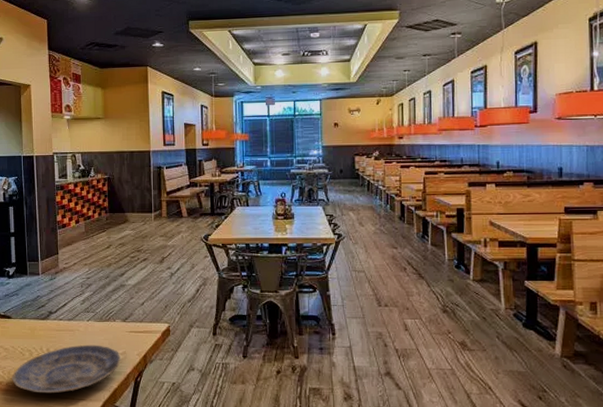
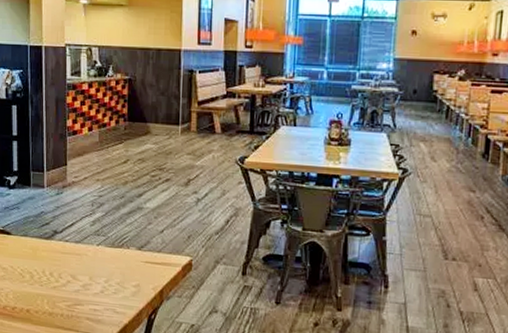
plate: present [12,344,121,394] -> none [10,272,133,323]

